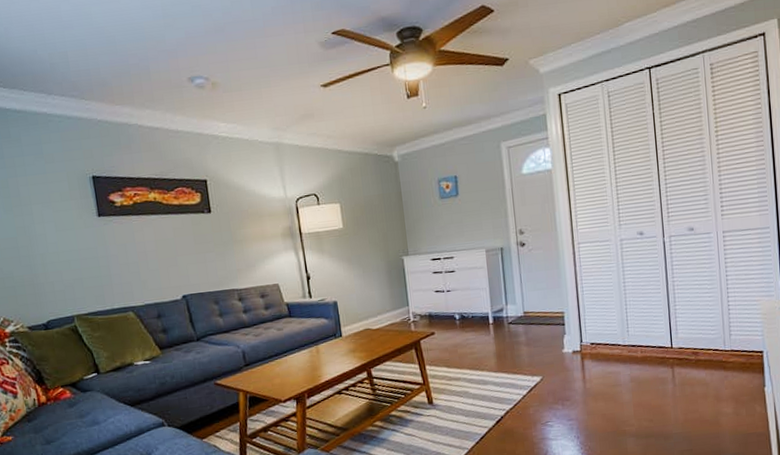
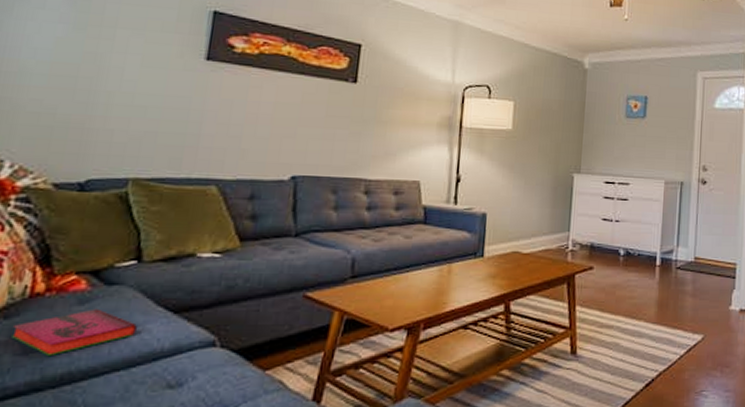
hardback book: none [36,409,111,444] -> present [12,308,137,357]

